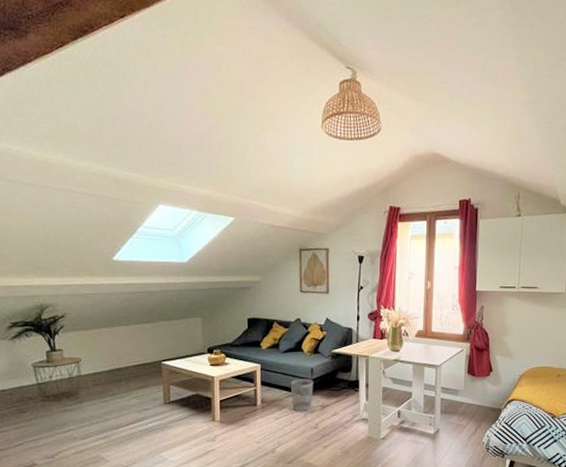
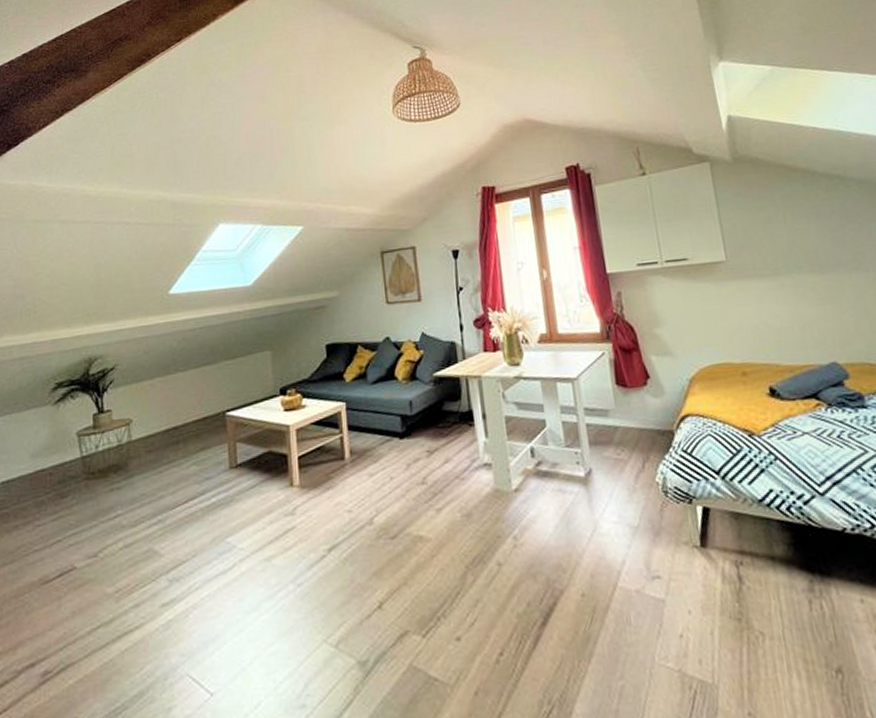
wastebasket: present [290,379,314,412] -> none [384,415,416,463]

